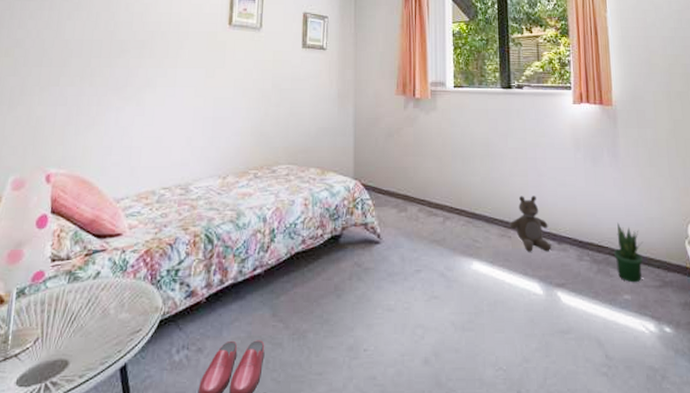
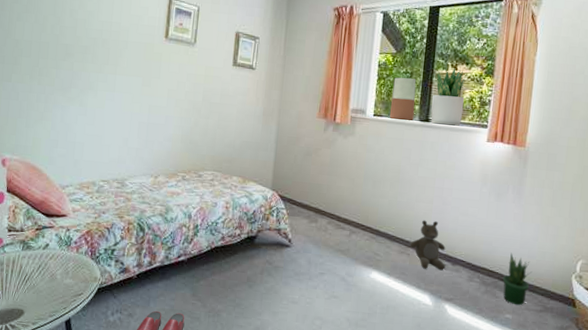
vase: none [470,44,496,90] -> present [389,77,417,122]
planter: none [511,31,545,90] -> present [431,68,466,126]

